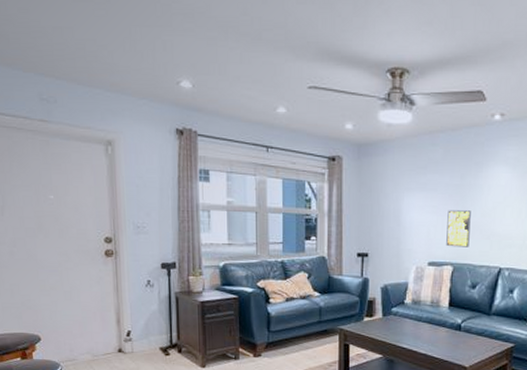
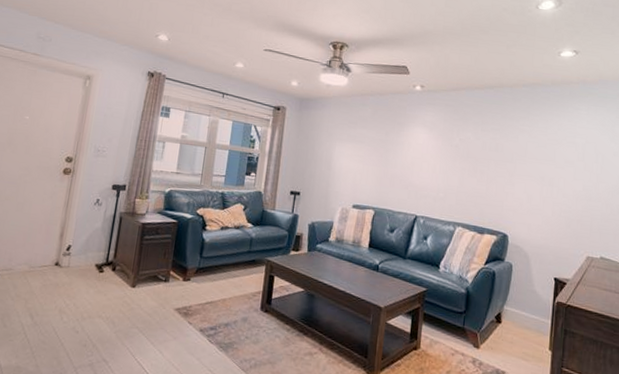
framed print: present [446,210,471,247] -> none [369,160,393,195]

